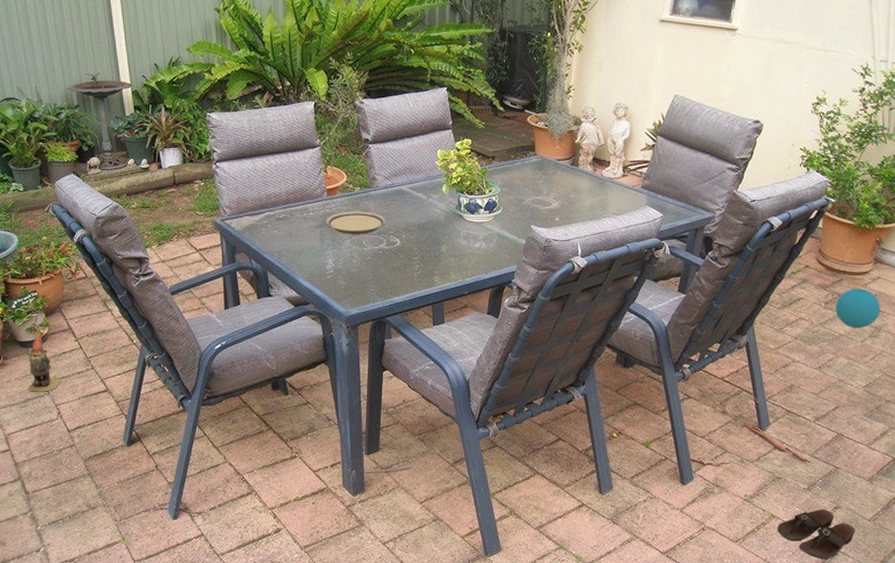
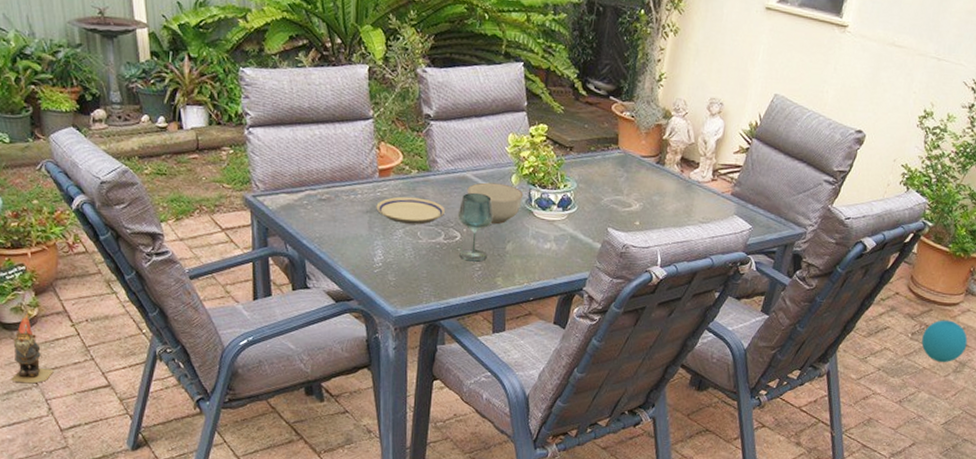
wine glass: none [397,203,428,263] -> present [457,192,493,262]
bowl: none [404,193,454,230] -> present [467,182,524,225]

